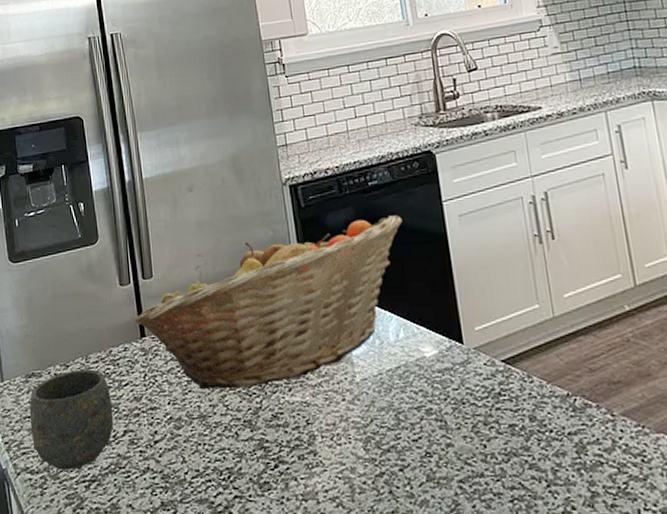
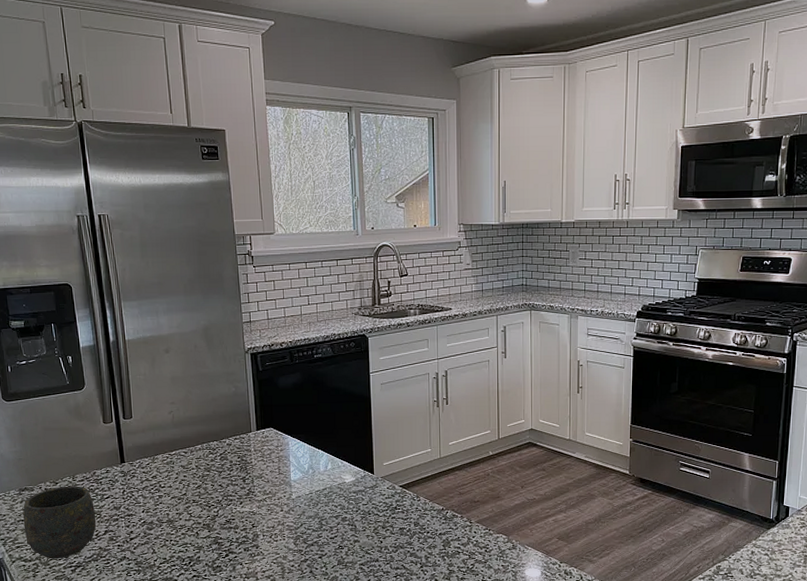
fruit basket: present [135,215,403,390] -> none [116,381,338,503]

